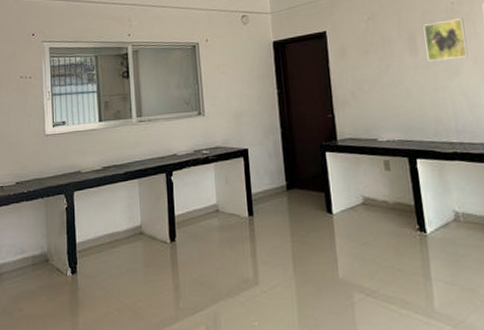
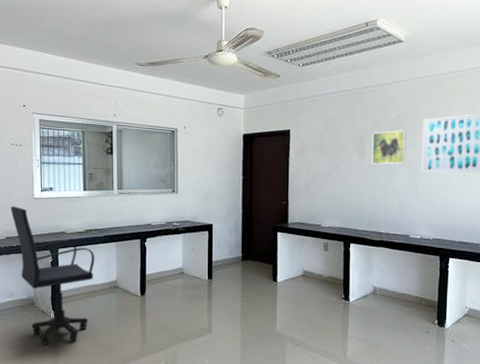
office chair: none [20,146,116,312] -> present [10,206,95,345]

